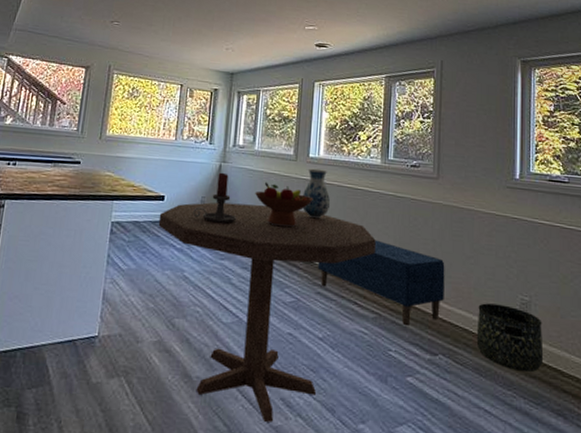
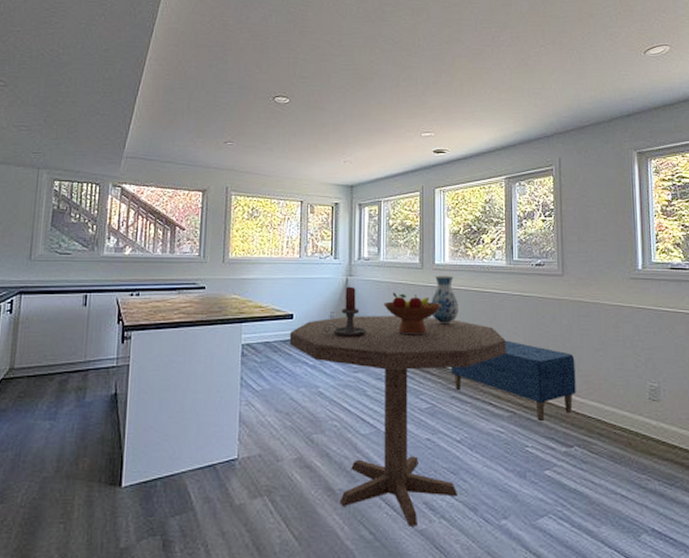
basket: present [476,303,544,373] -> none [609,393,675,456]

